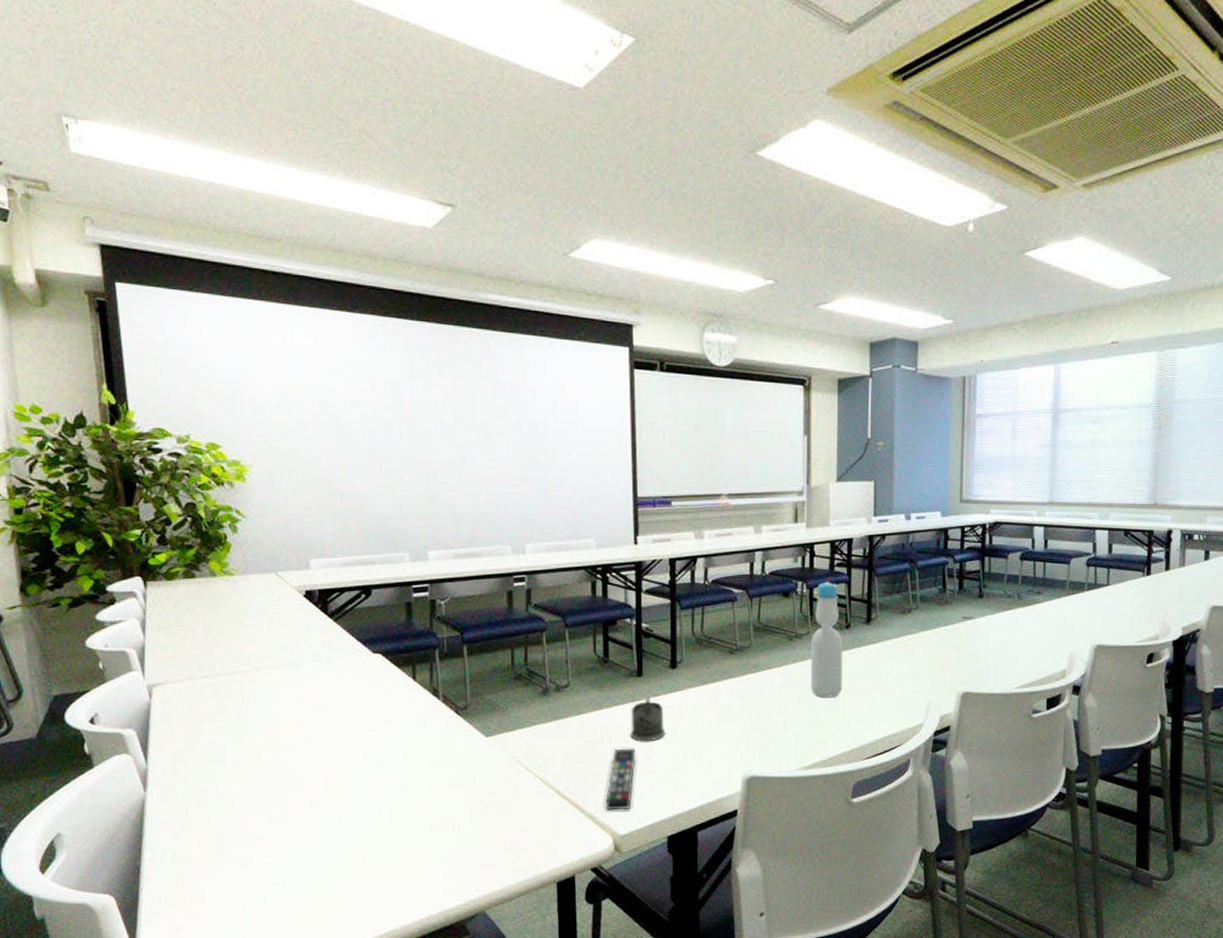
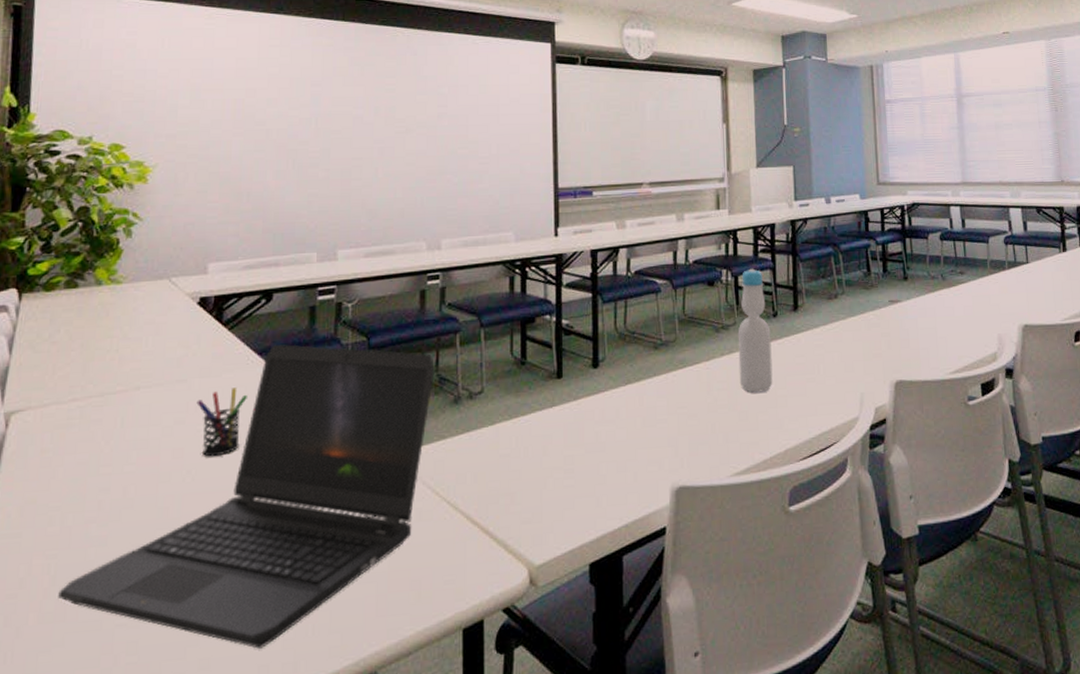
laptop computer: none [213,635,524,887] -> present [58,344,435,649]
pen holder: none [312,672,356,731] -> present [196,387,247,457]
remote control: present [606,748,636,811] -> none [521,460,554,536]
tea glass holder: present [630,698,666,742] -> none [549,402,587,452]

